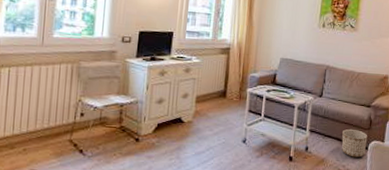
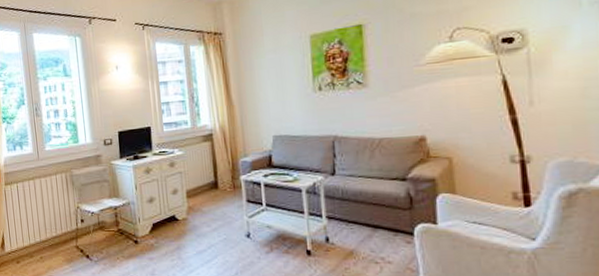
planter: present [341,129,368,158] -> none [372,211,411,247]

